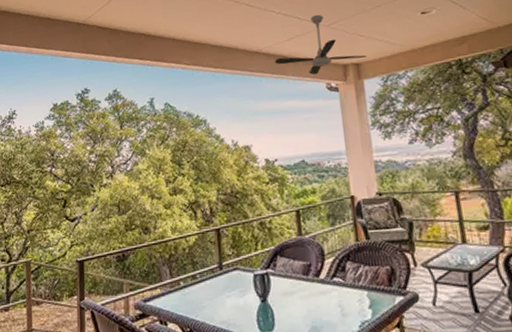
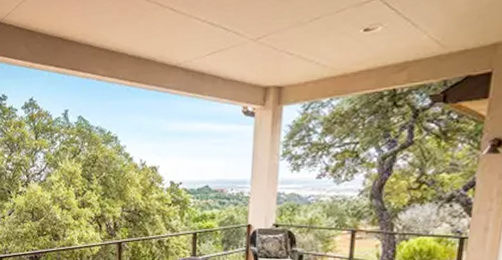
ceiling fan: present [275,14,367,75] -> none [193,25,292,97]

